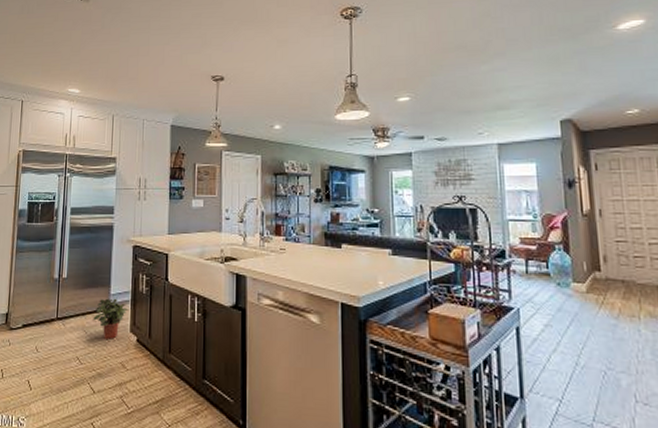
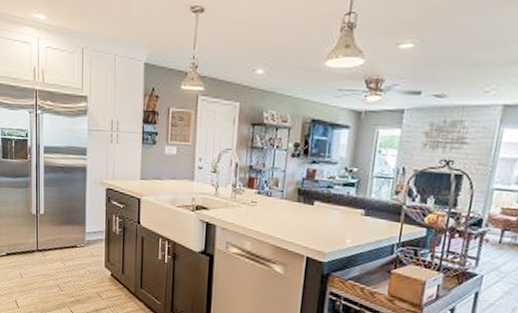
potted plant: present [93,298,129,339] -> none [70,235,104,272]

